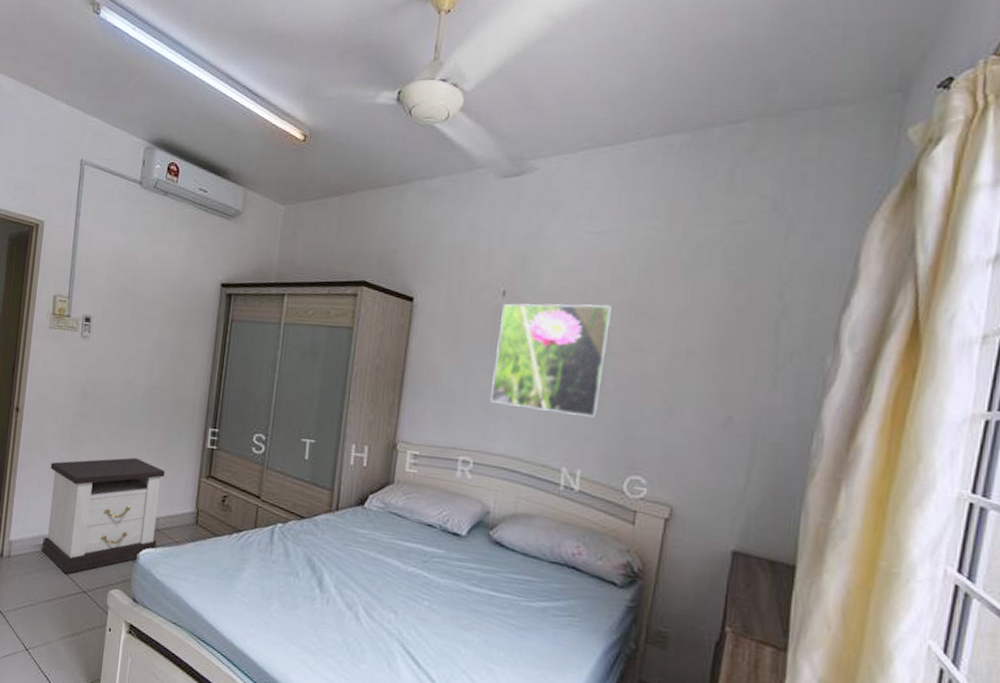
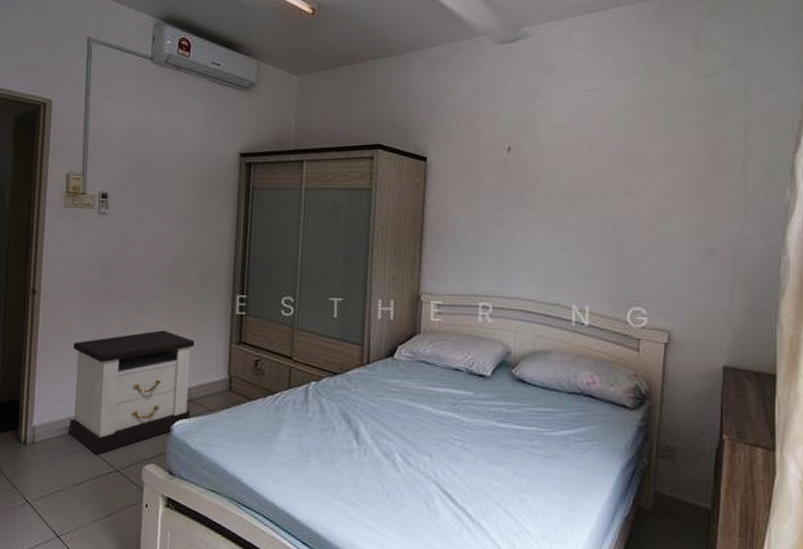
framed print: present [491,303,613,418] -> none [504,154,606,258]

